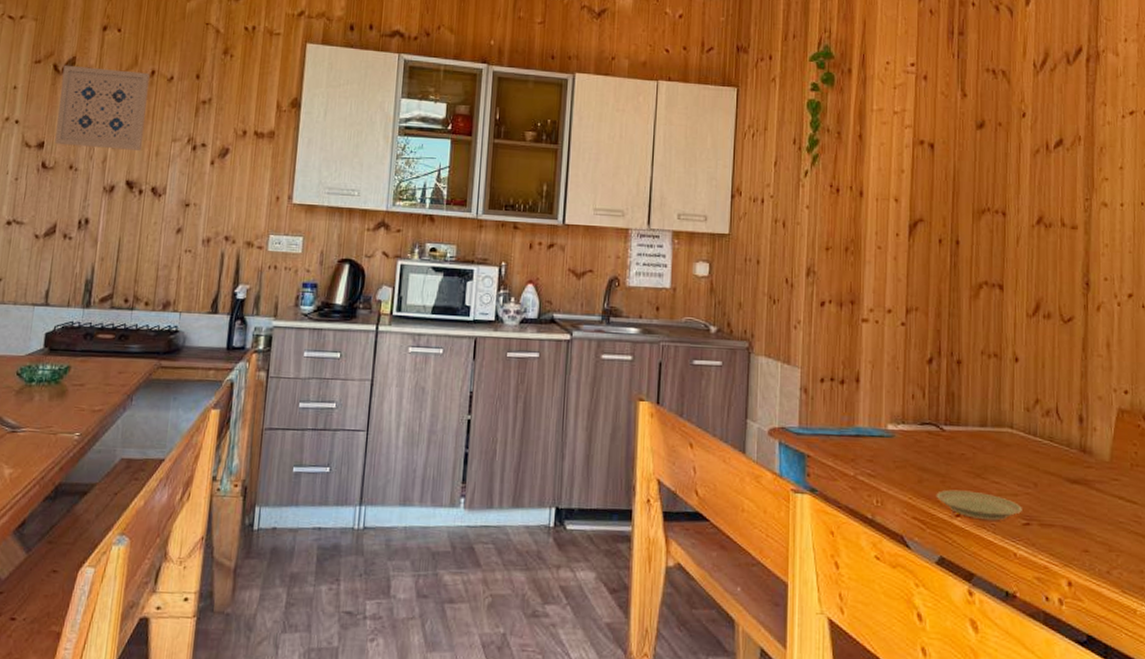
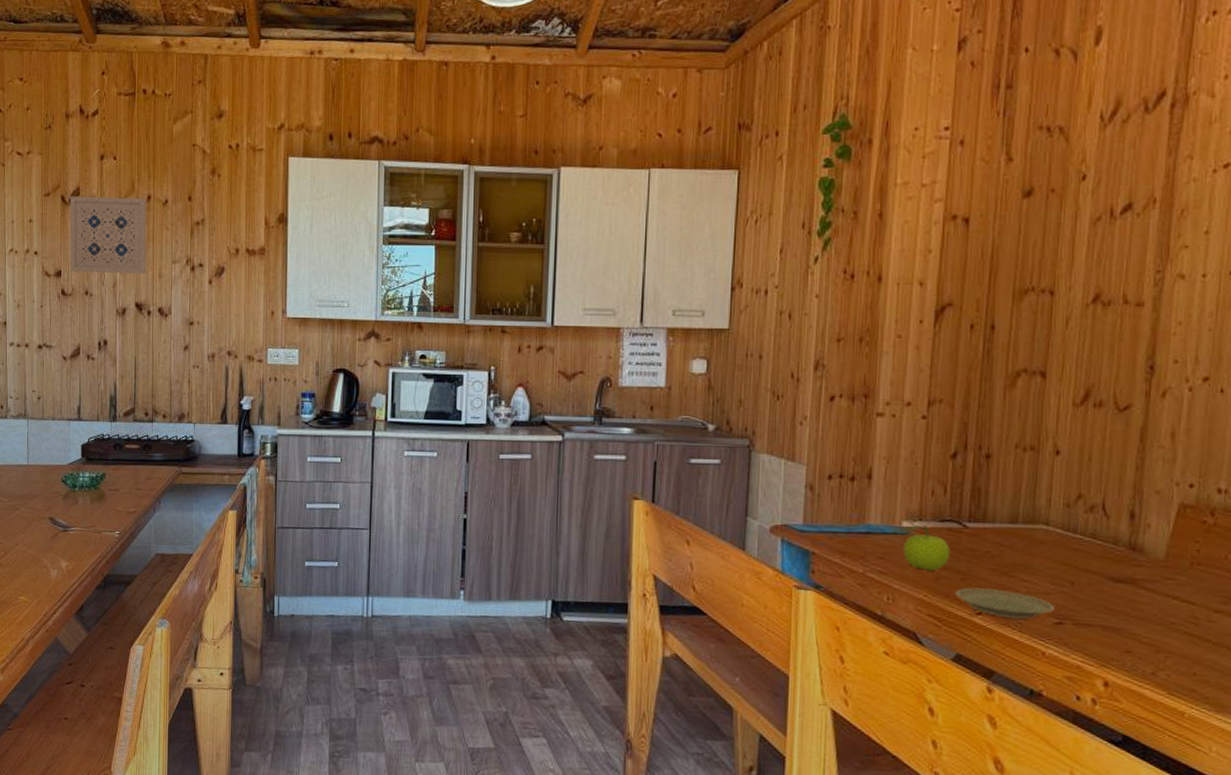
fruit: none [879,427,930,473] -> present [892,524,950,571]

